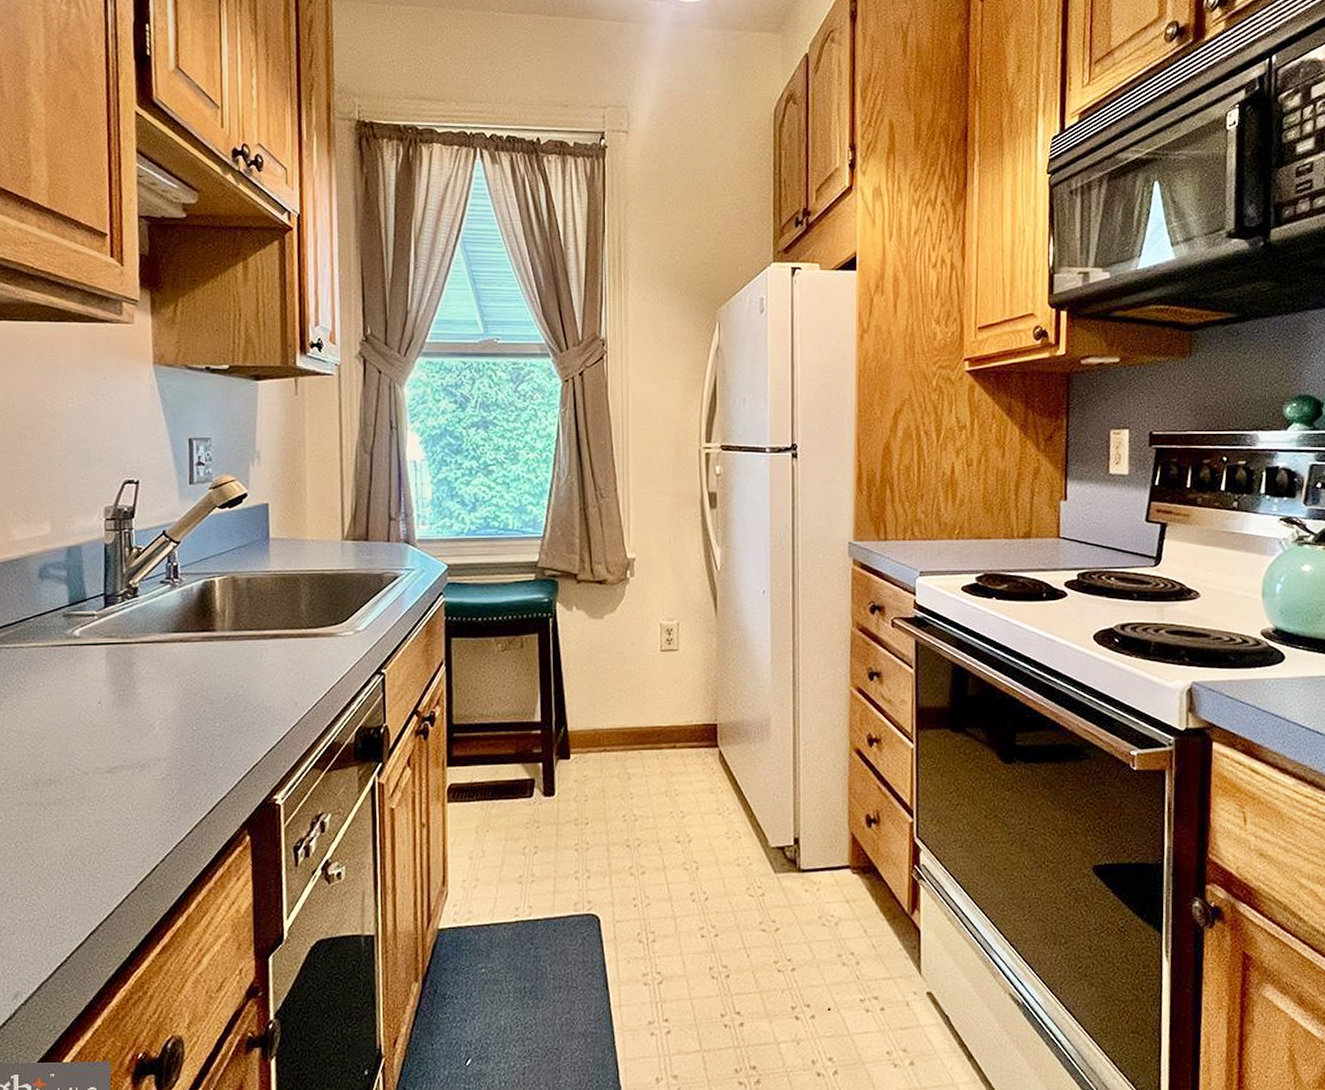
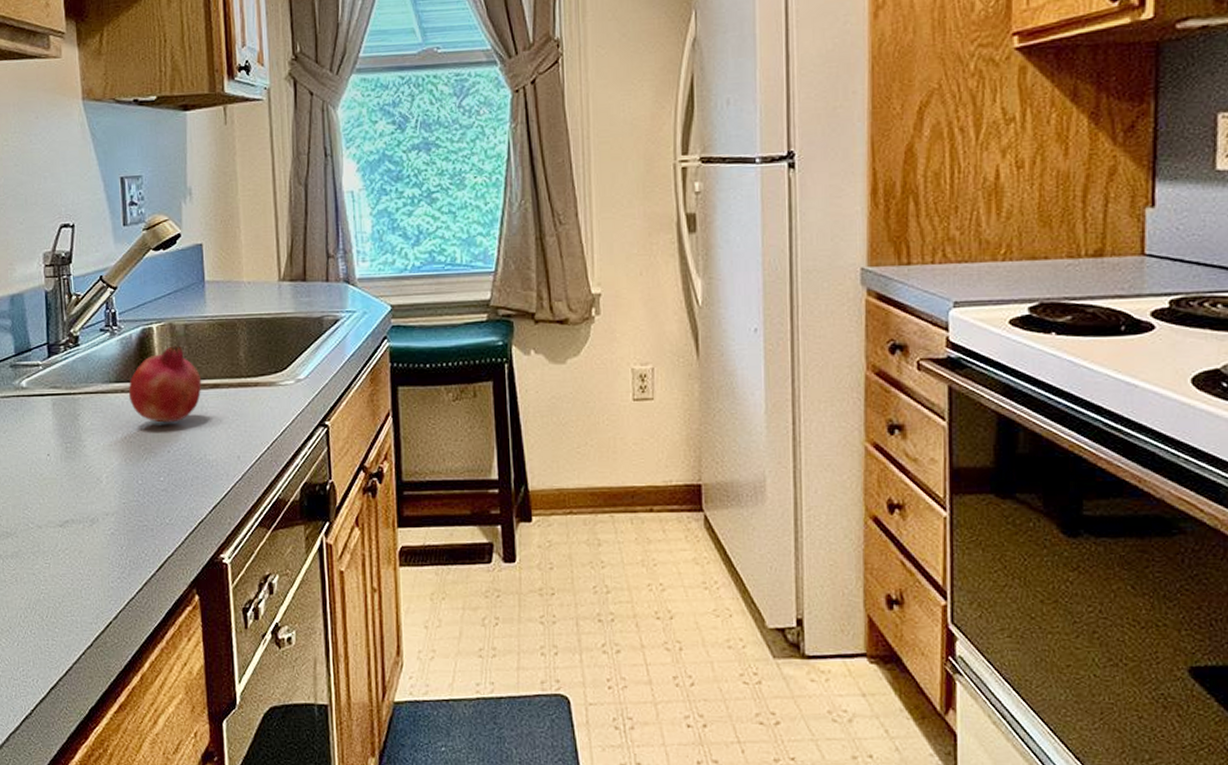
fruit: none [187,597,262,671] -> present [128,344,202,423]

